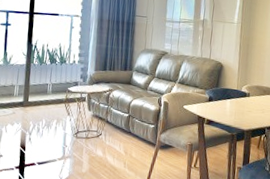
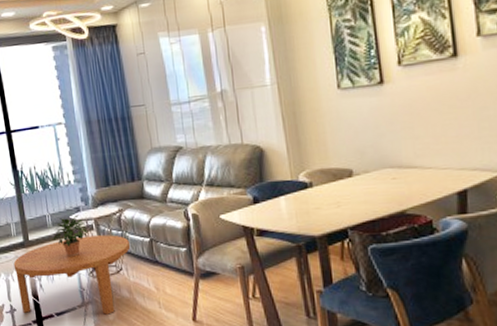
coffee table: none [8,105,112,168] -> present [13,235,130,315]
potted plant: none [49,87,81,120] -> present [53,214,89,257]

